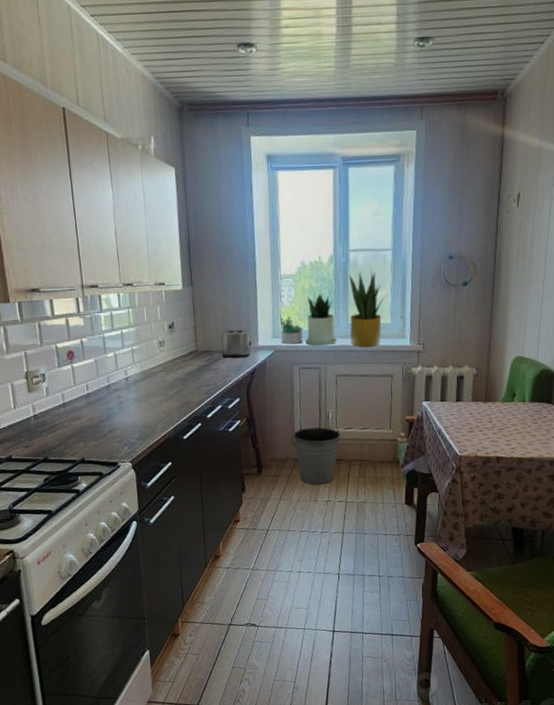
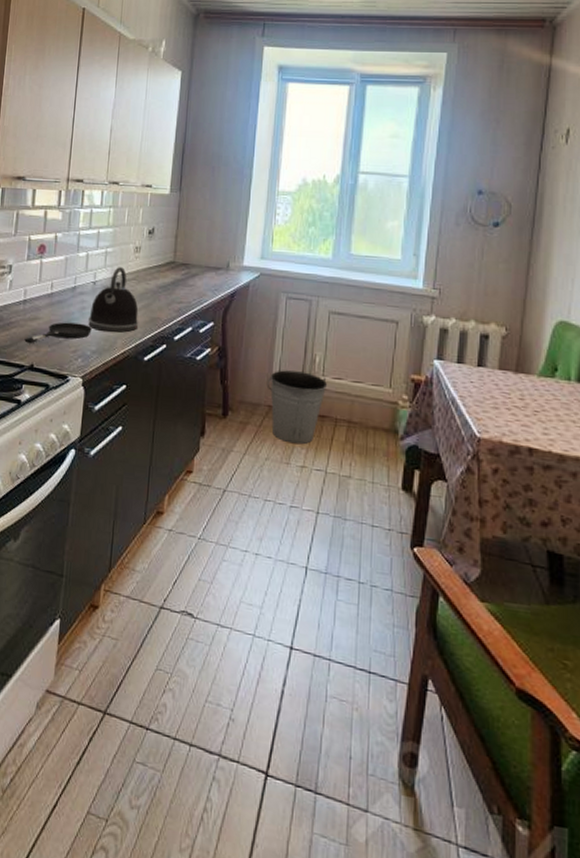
frying pan: none [71,416,132,441] -> present [24,322,92,344]
kettle: none [127,362,174,421] -> present [88,267,139,334]
toaster: present [220,329,252,358] -> none [201,243,237,278]
succulent plant: present [280,316,303,345] -> none [270,236,297,270]
planter: present [305,295,337,346] -> none [297,217,335,276]
planter: present [349,270,387,348] -> none [351,196,399,286]

